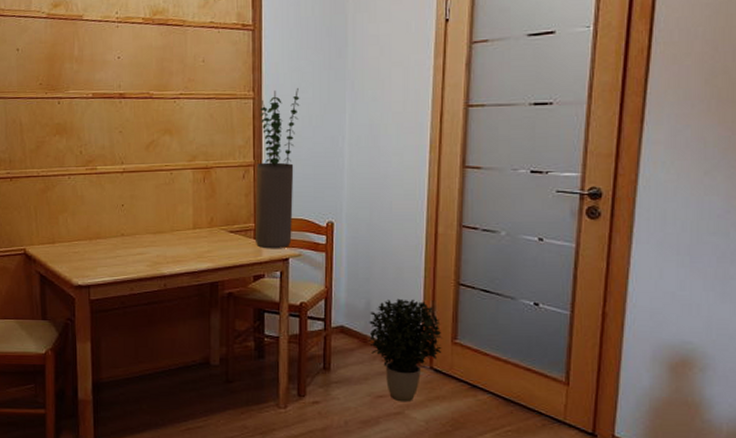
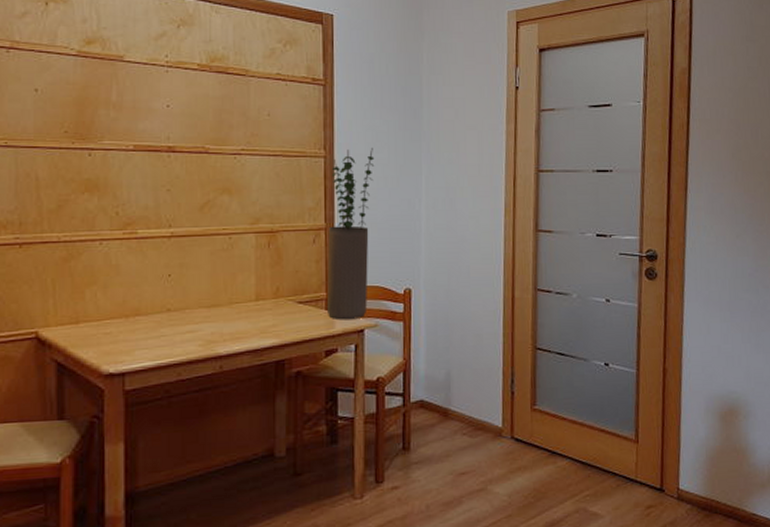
potted plant: present [369,298,442,402] -> none [449,366,522,477]

